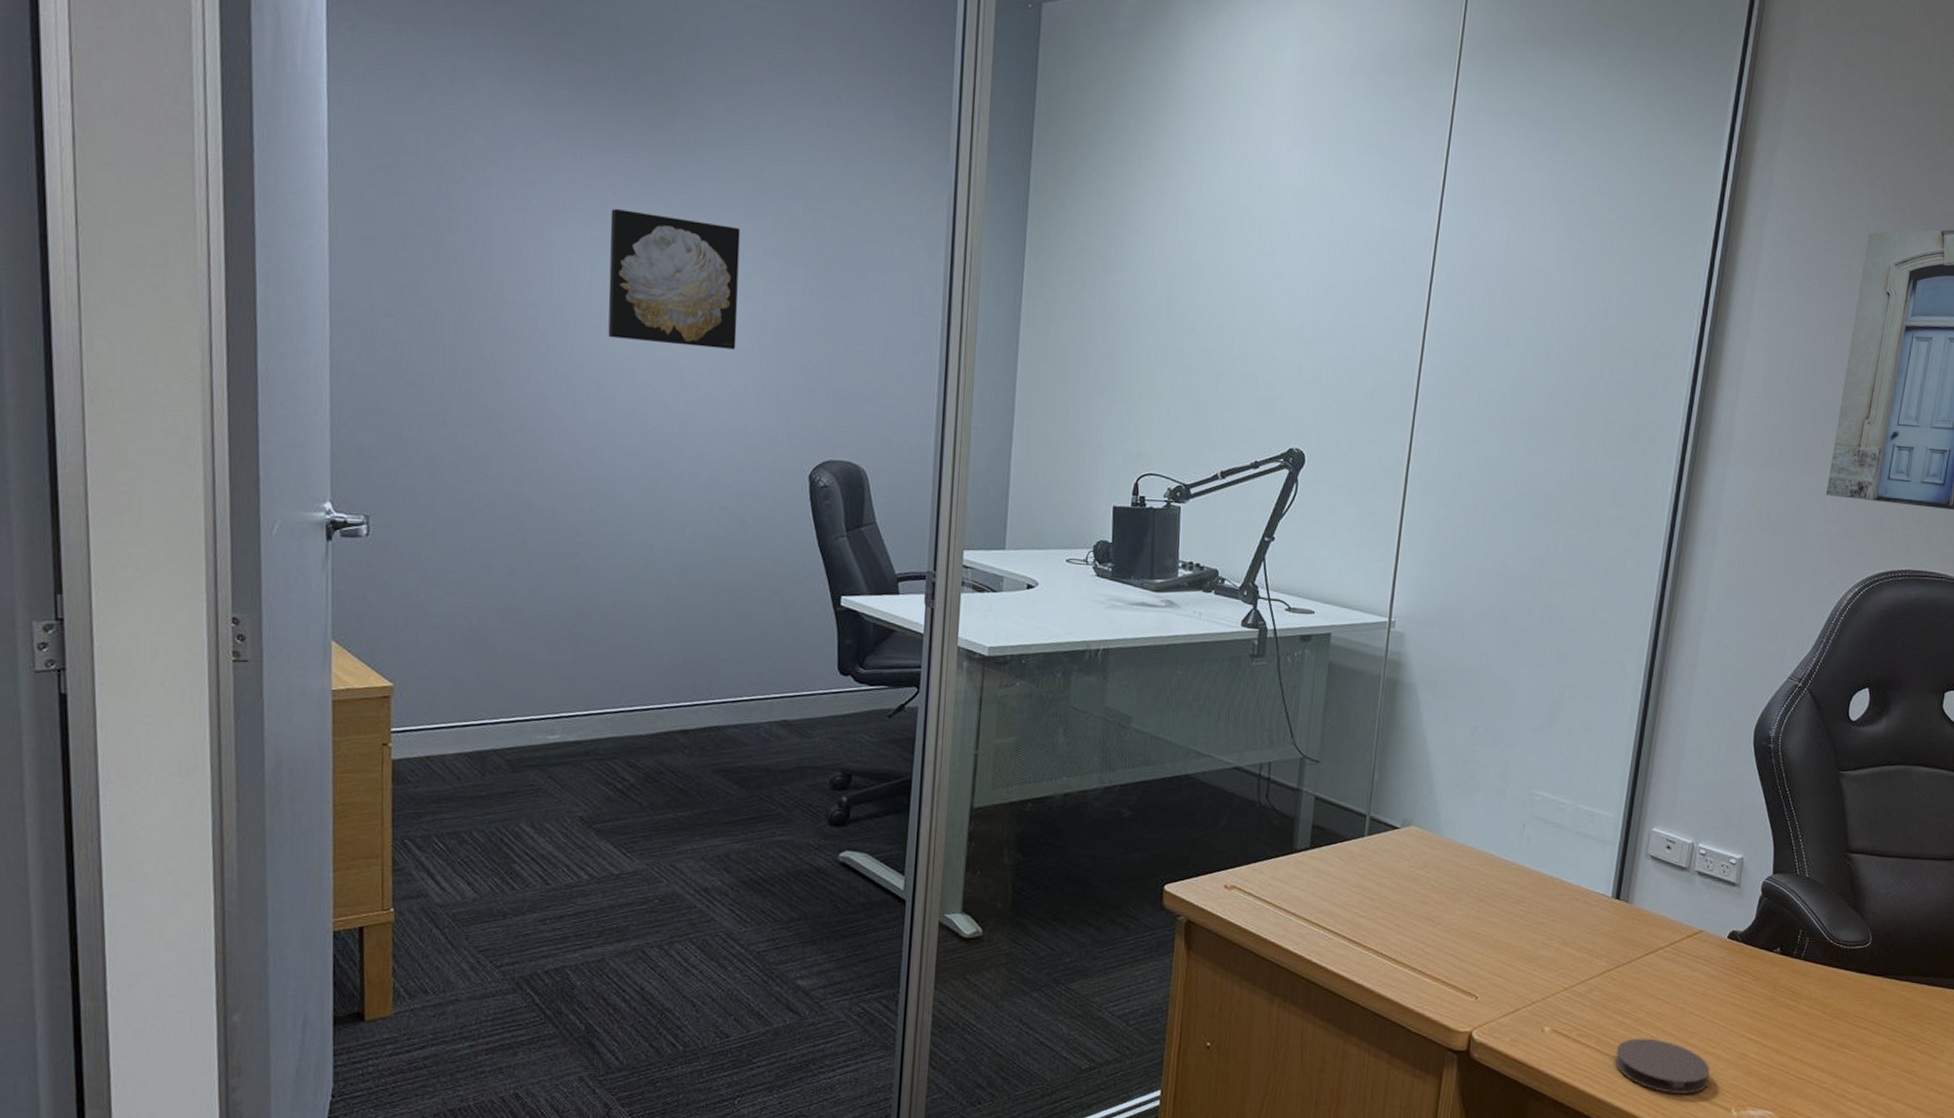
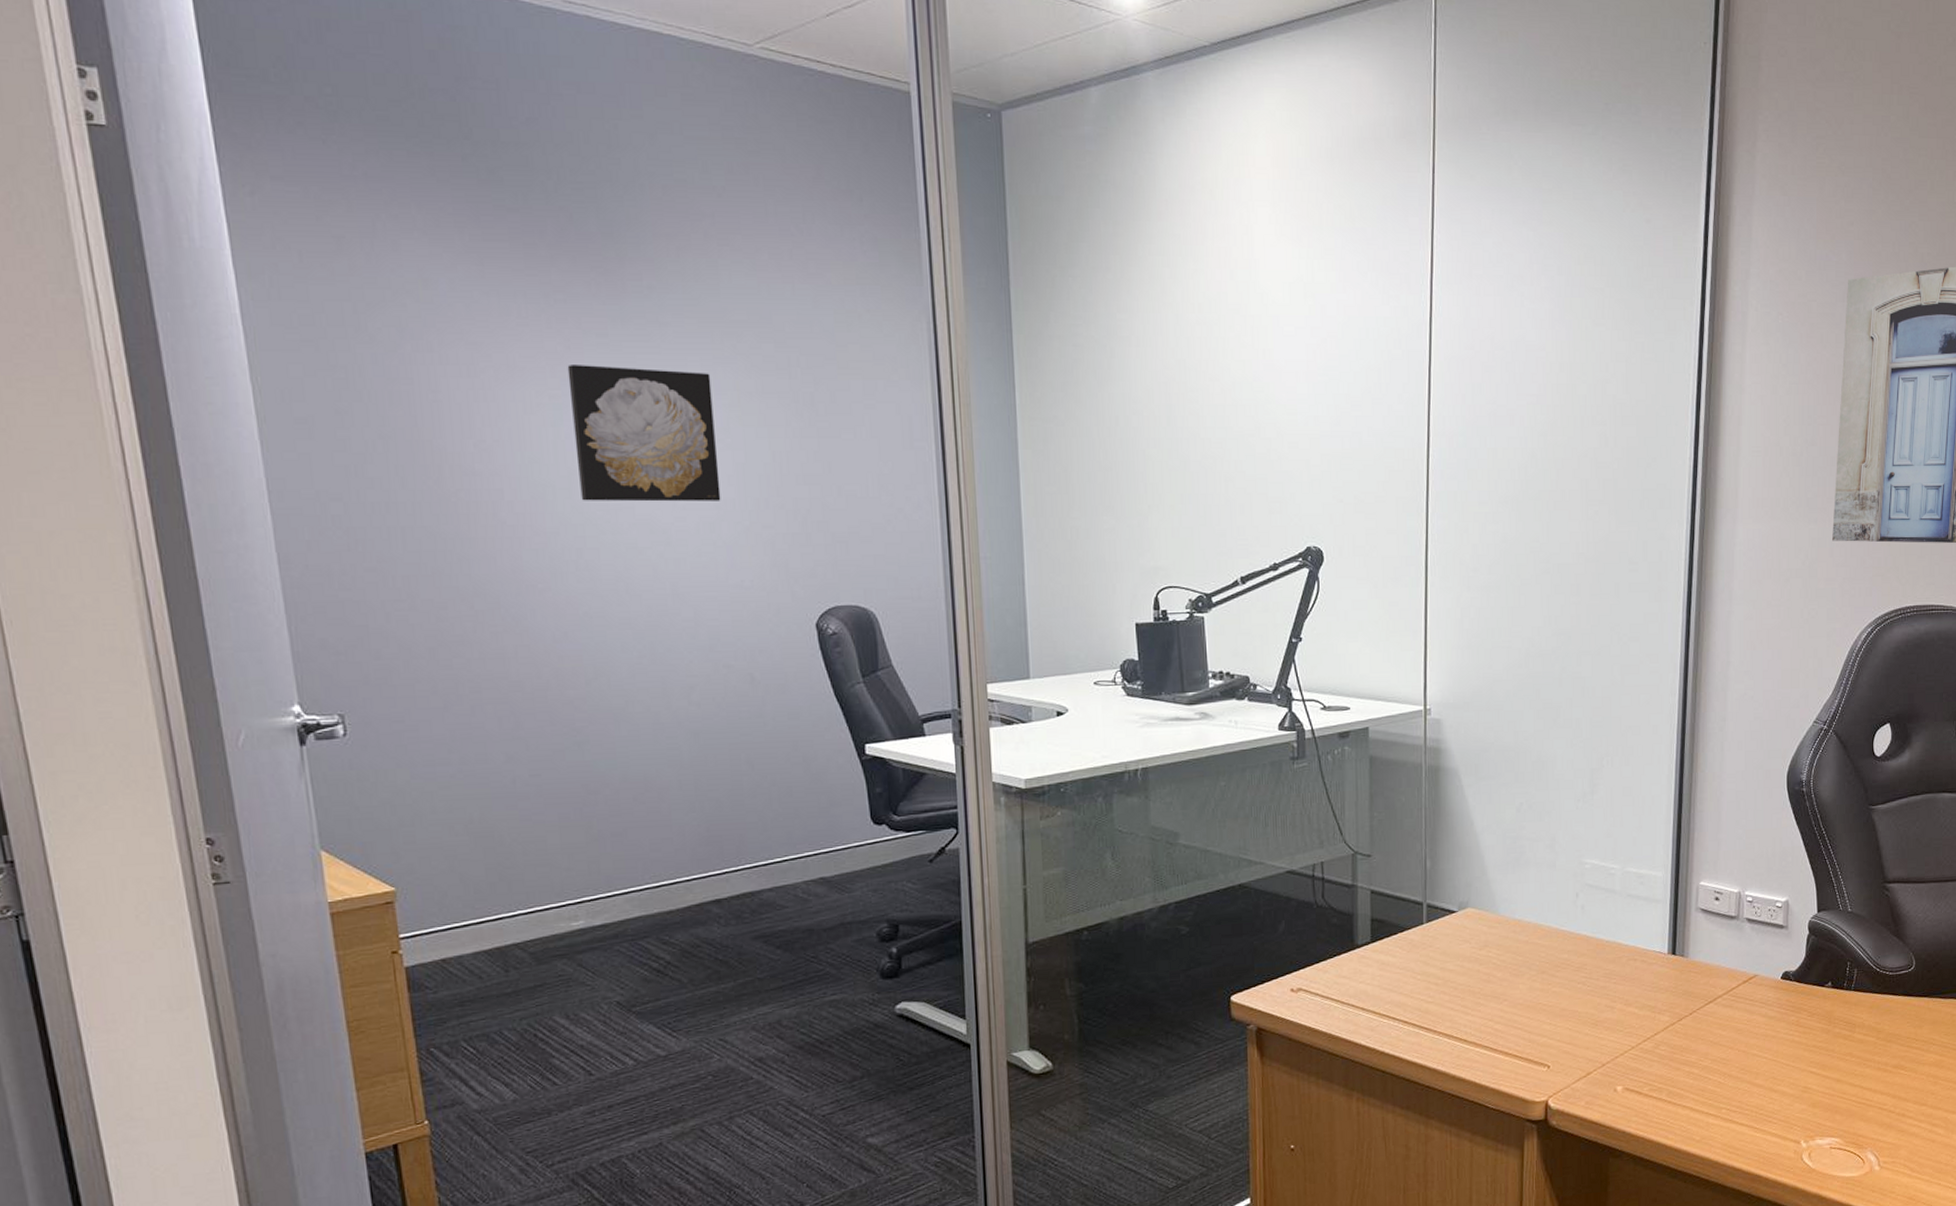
coaster: present [1615,1038,1710,1095] -> none [1687,1084,1777,1134]

